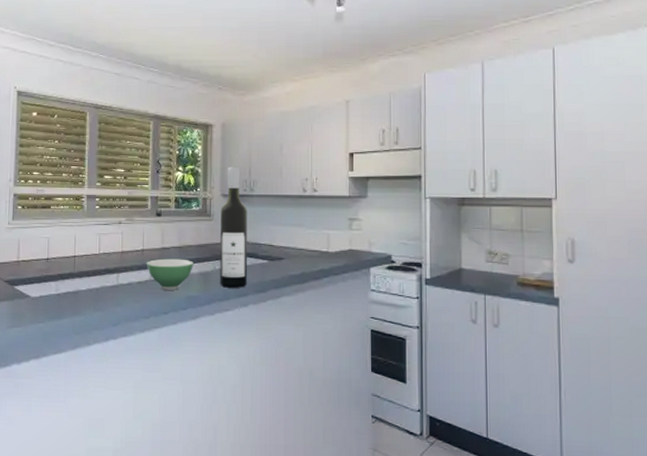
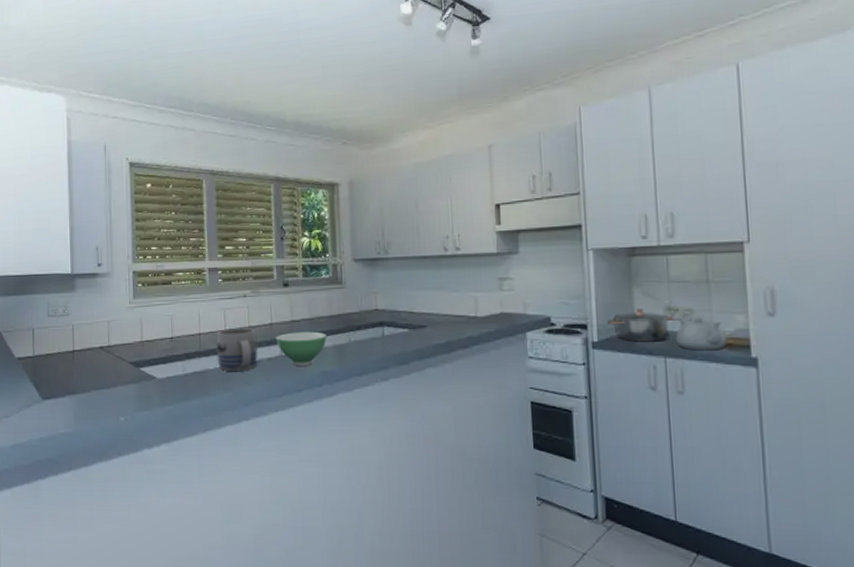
mug: none [89,253,130,293] -> present [215,328,259,372]
bottle: present [220,166,247,288] -> none [353,227,387,361]
cooking pot: none [440,250,494,281] -> present [608,307,675,342]
teapot: none [494,261,535,290] -> present [675,317,727,351]

